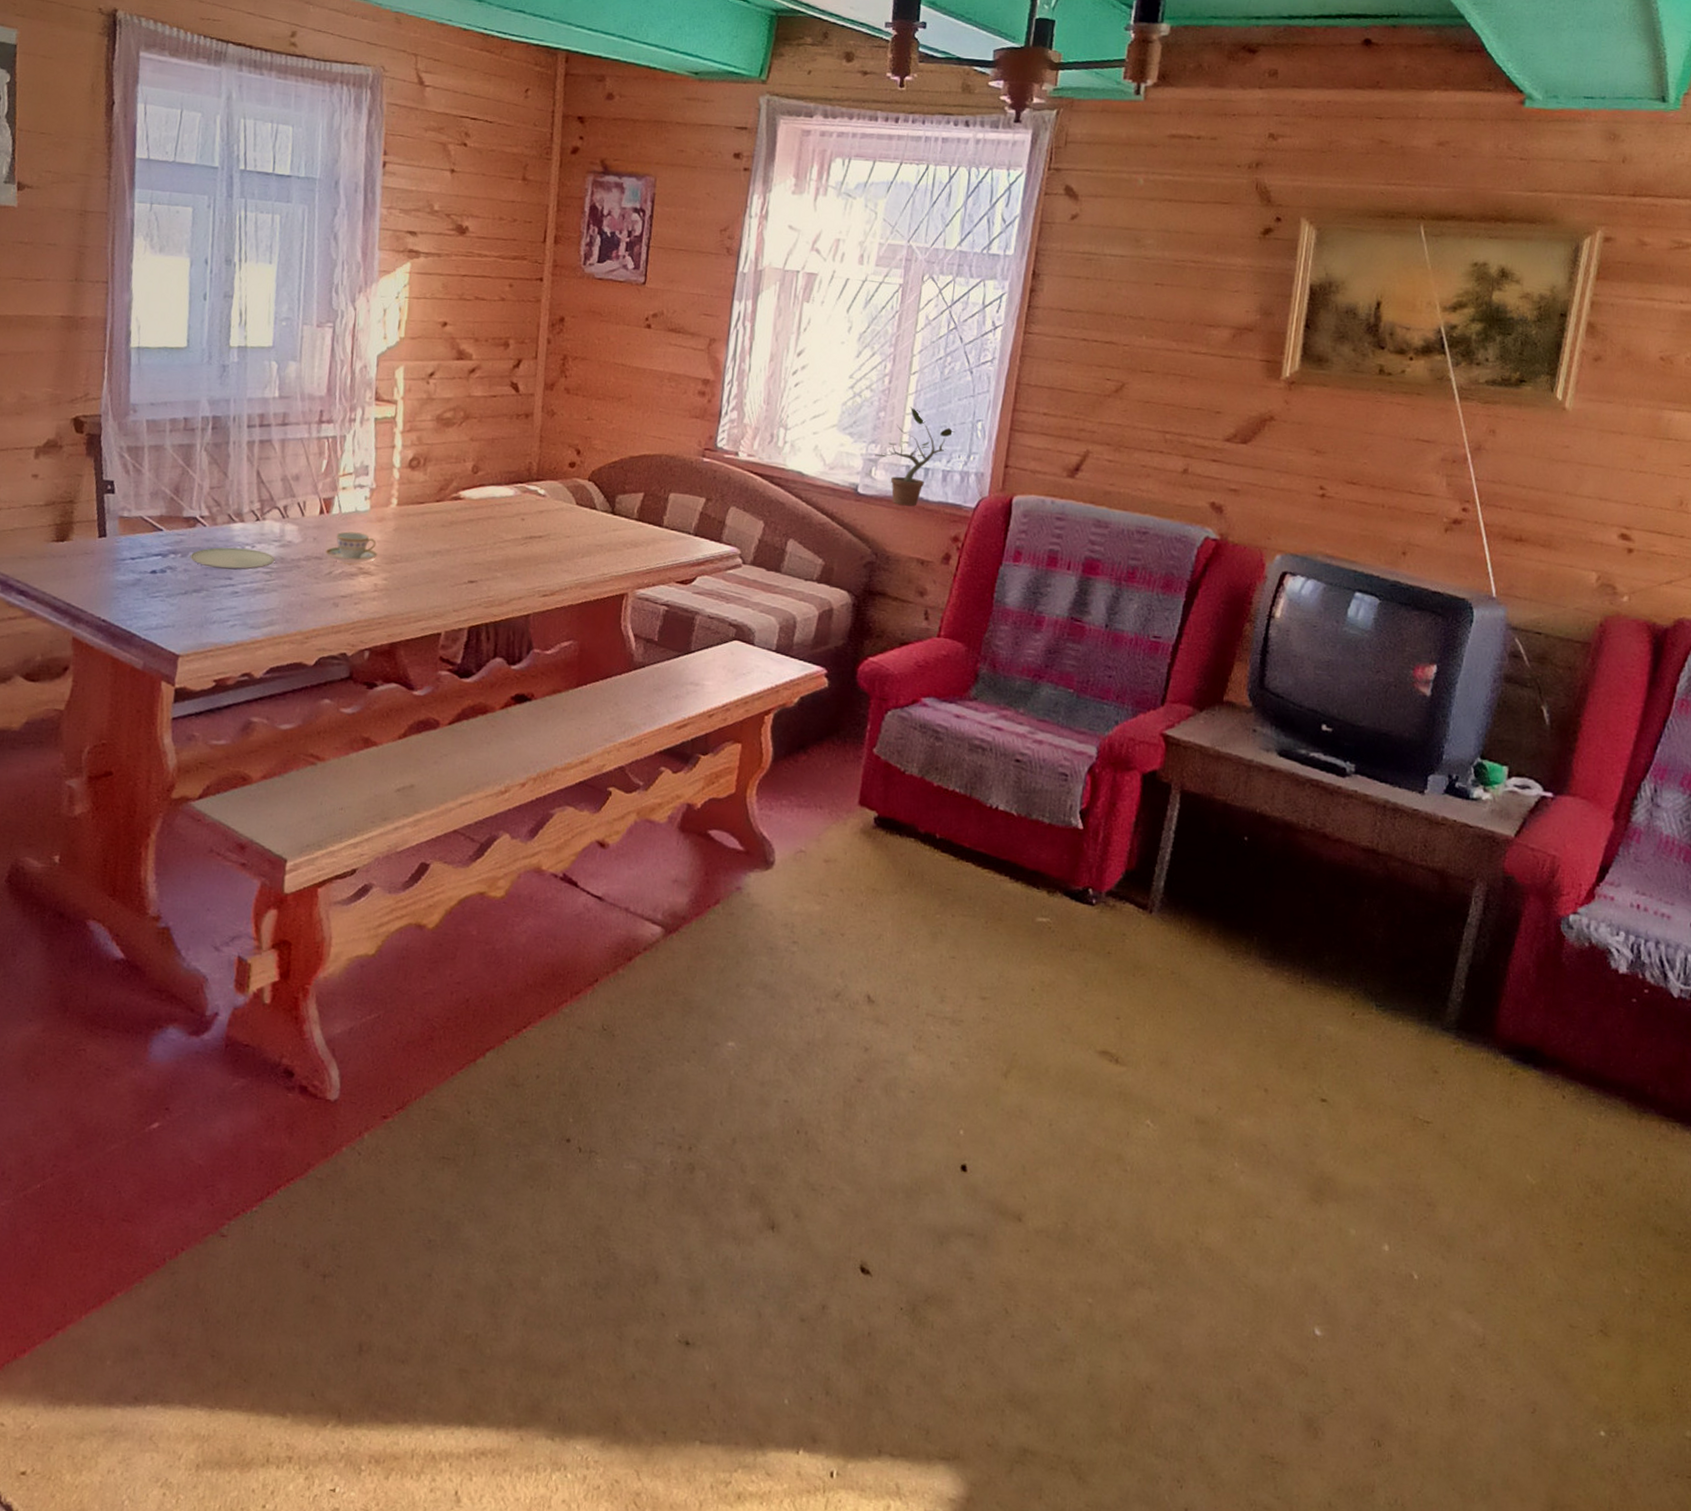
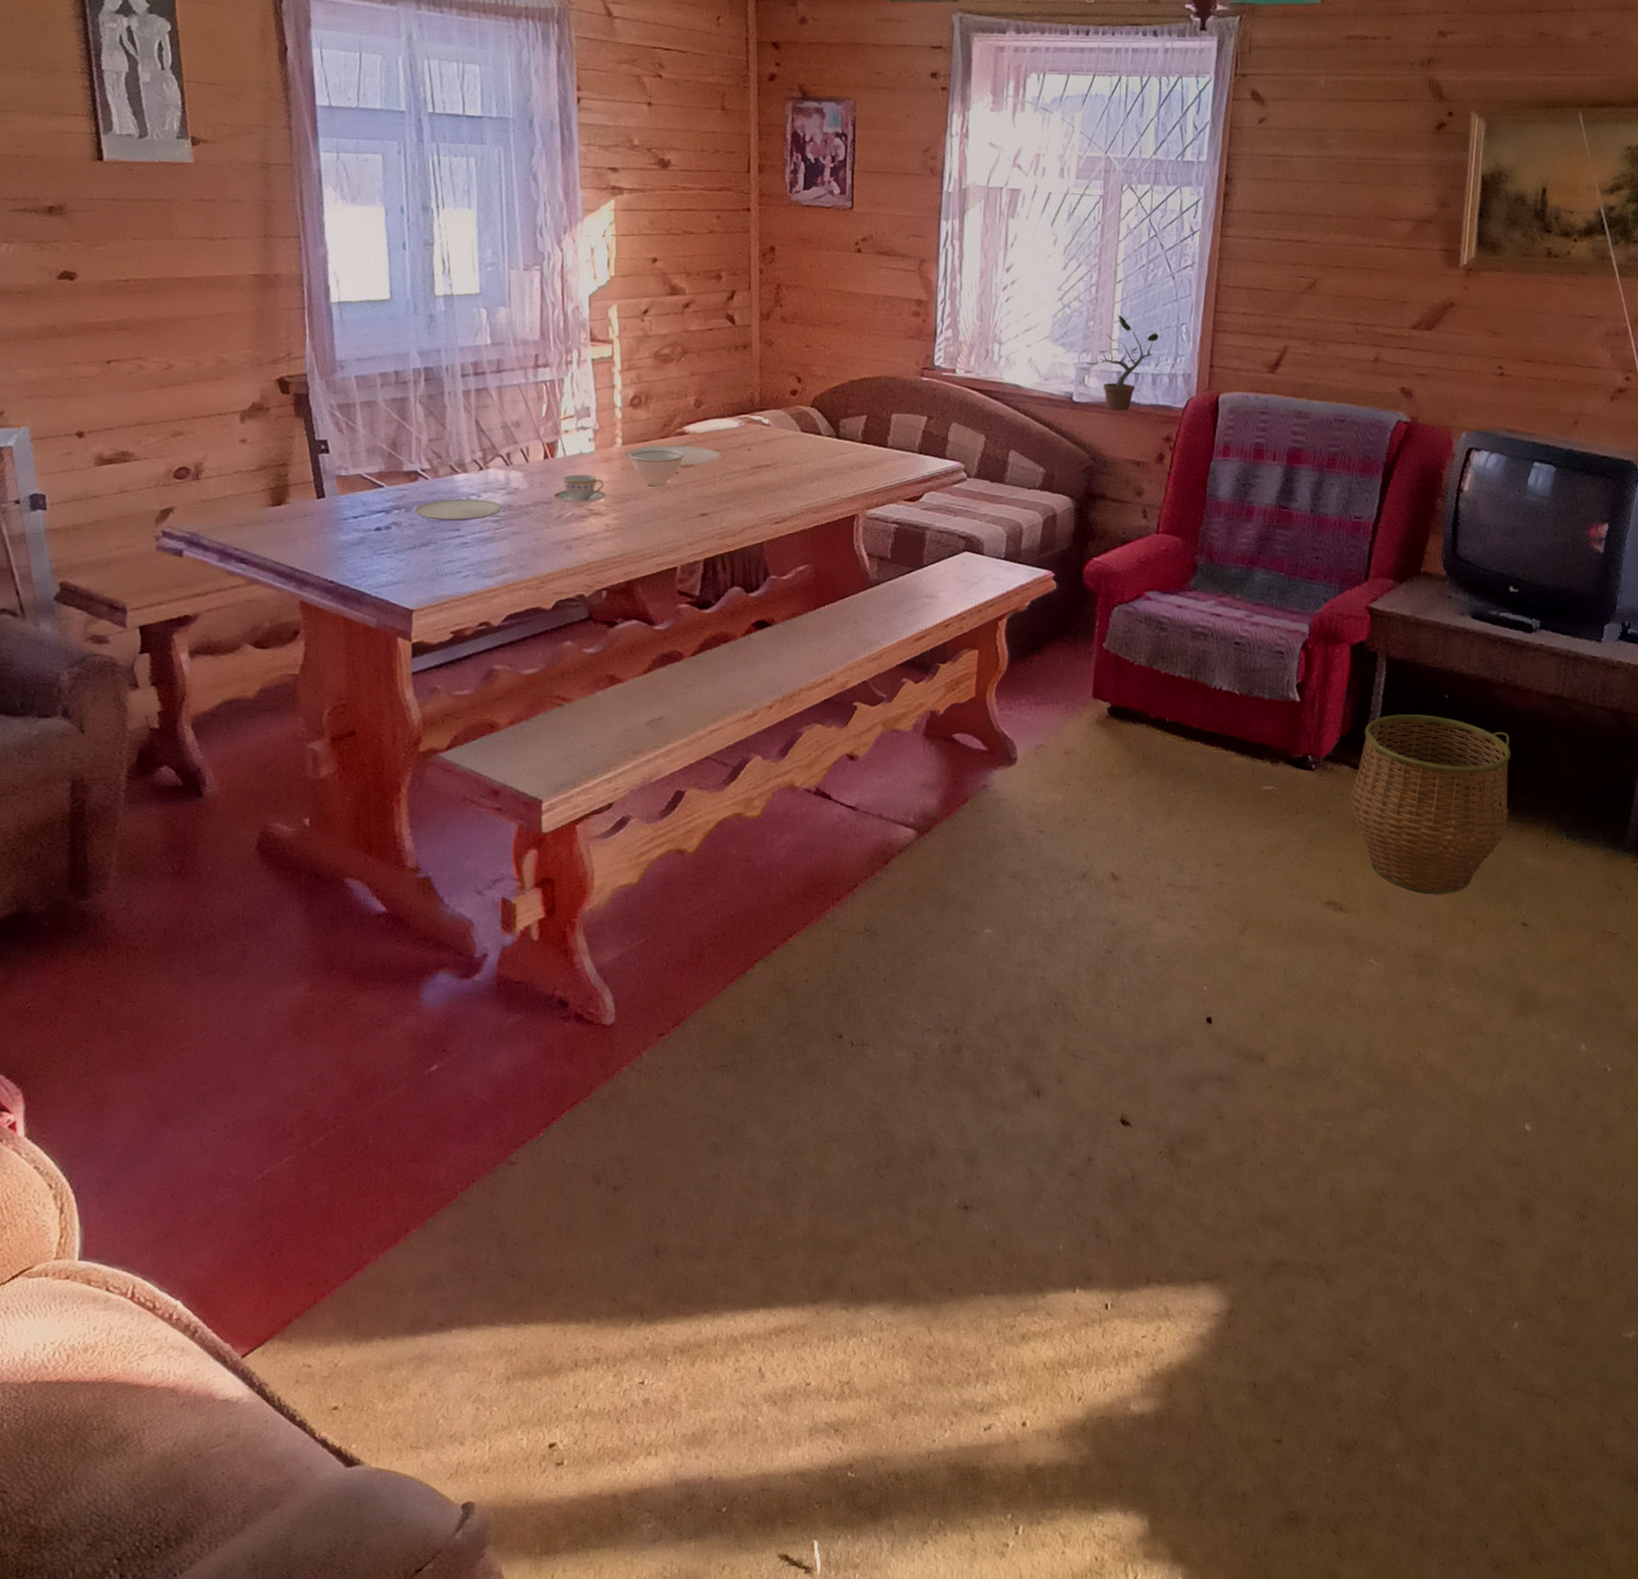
plate: none [399,509,494,533] -> present [625,445,721,468]
bowl: none [403,511,458,551] -> present [630,449,685,487]
basket: none [1133,853,1317,1057] -> present [1350,714,1512,895]

